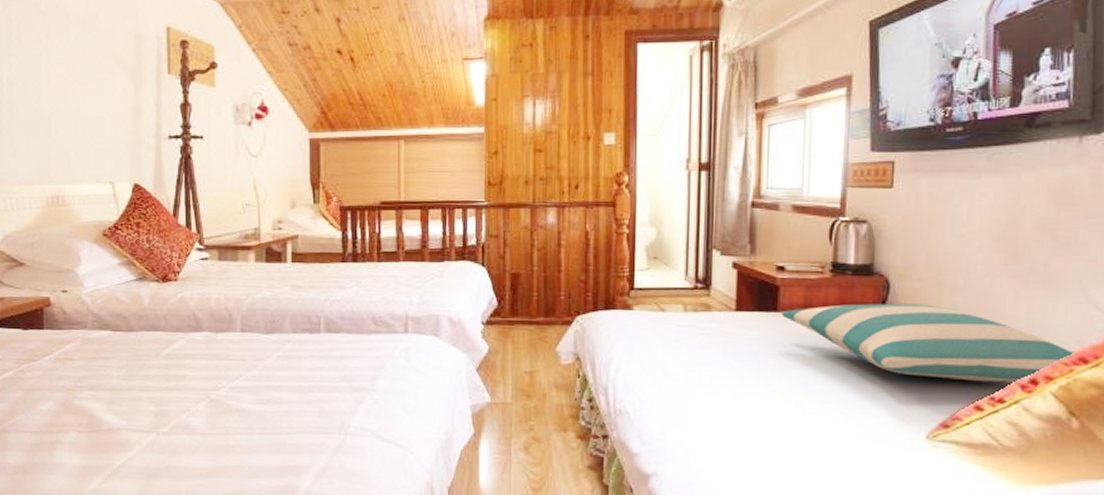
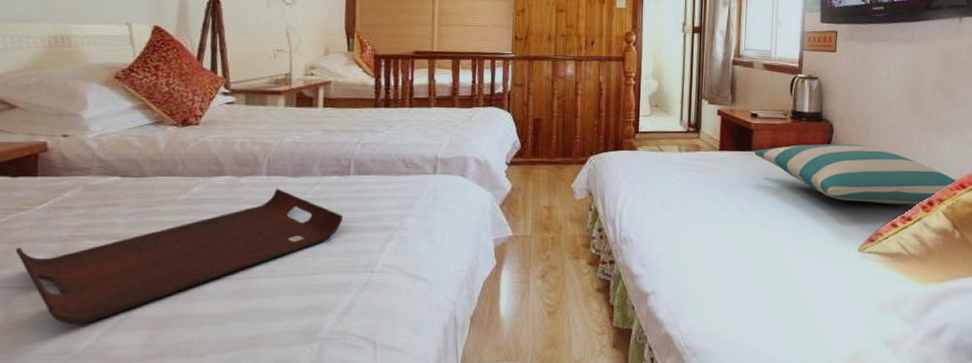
serving tray: none [29,345,314,470] -> present [15,188,343,325]

